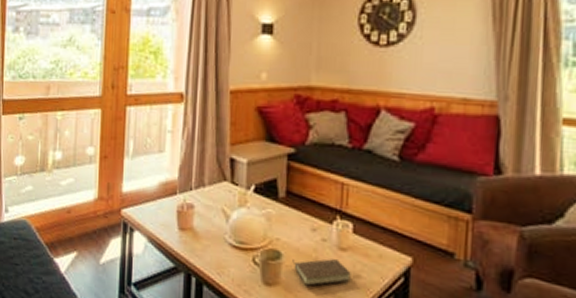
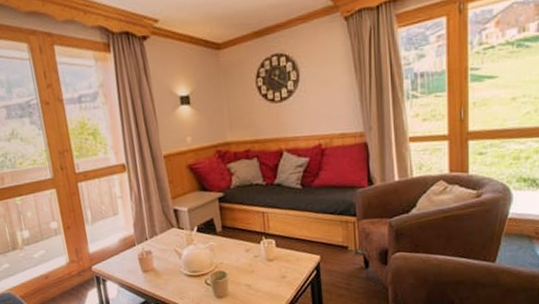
book: present [292,259,351,286] -> none [235,268,279,292]

